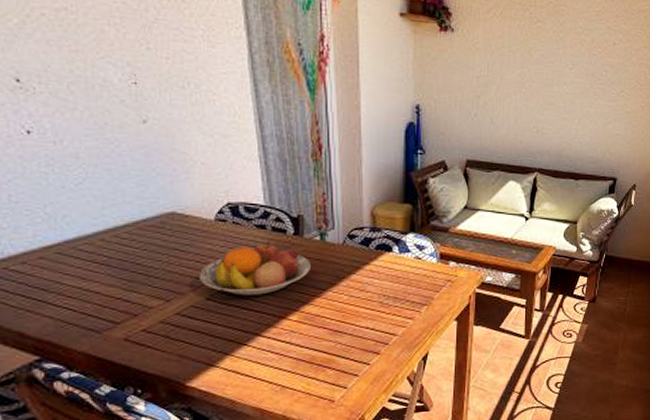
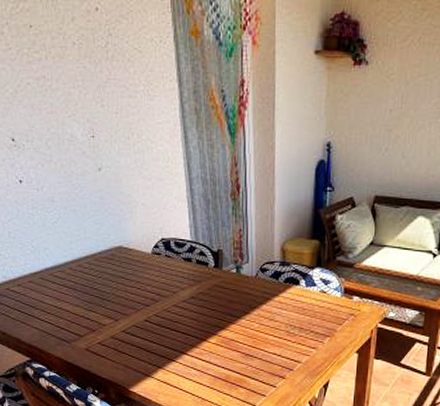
fruit bowl: present [198,241,310,295] -> none [139,273,227,319]

